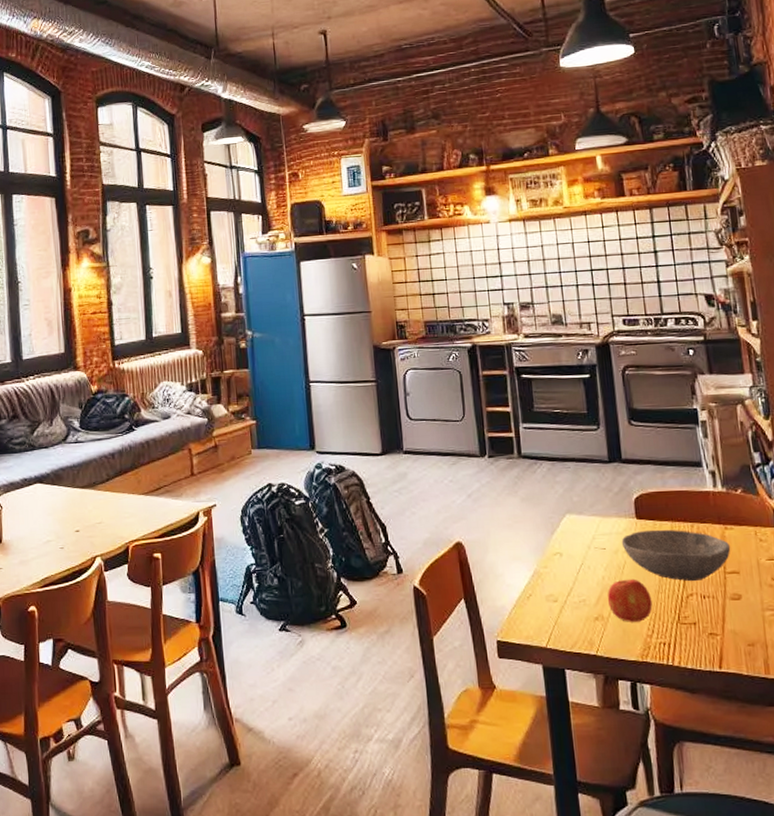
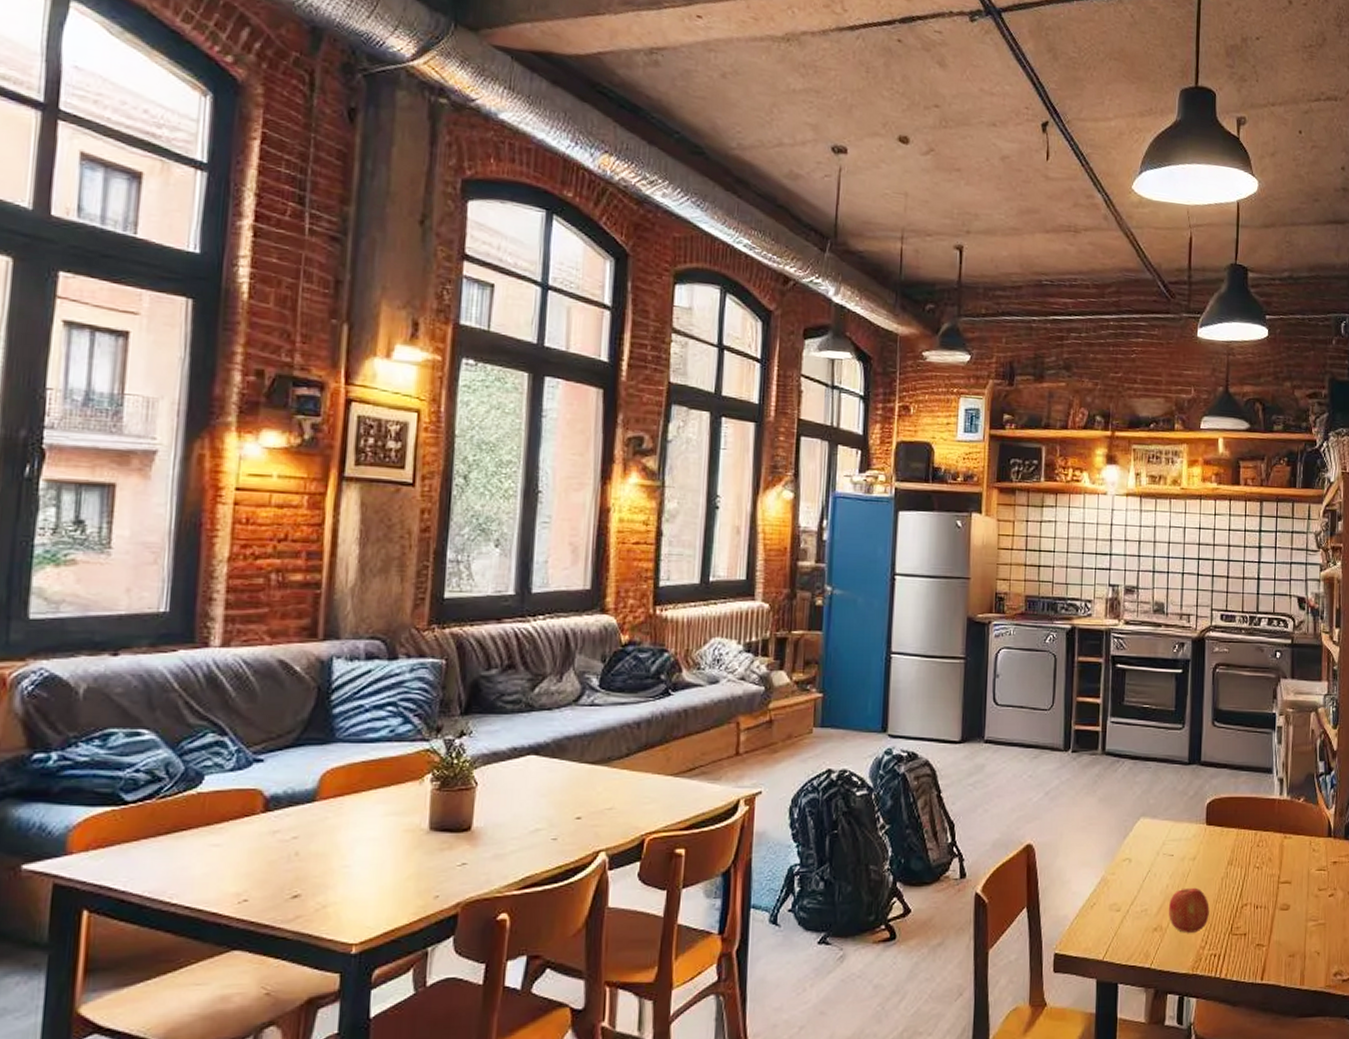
bowl: present [621,529,731,582] -> none [1189,836,1287,891]

